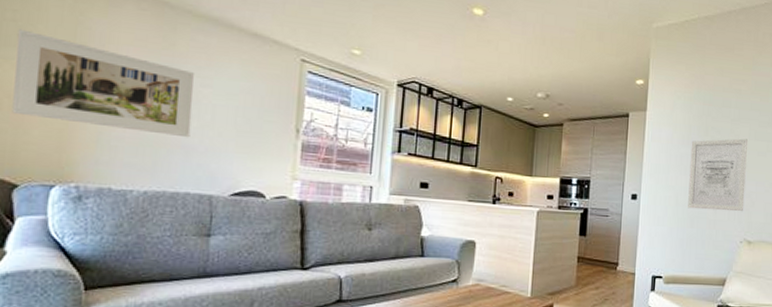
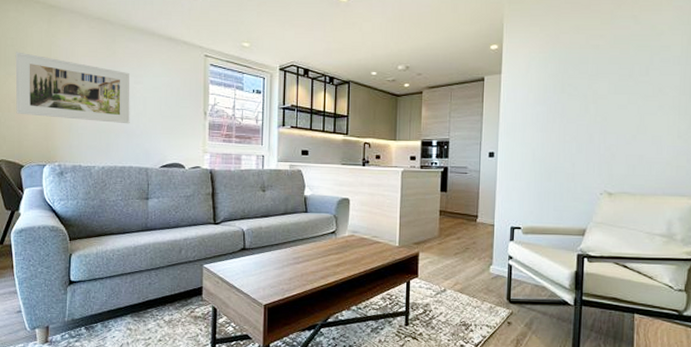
wall art: present [688,138,747,212] -> none [545,93,606,165]

